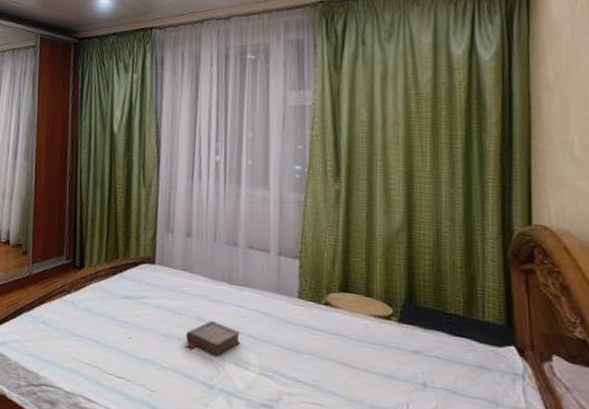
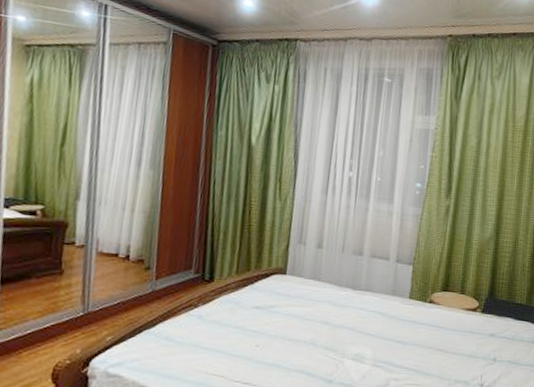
book: present [185,320,240,356] -> none [309,323,359,354]

